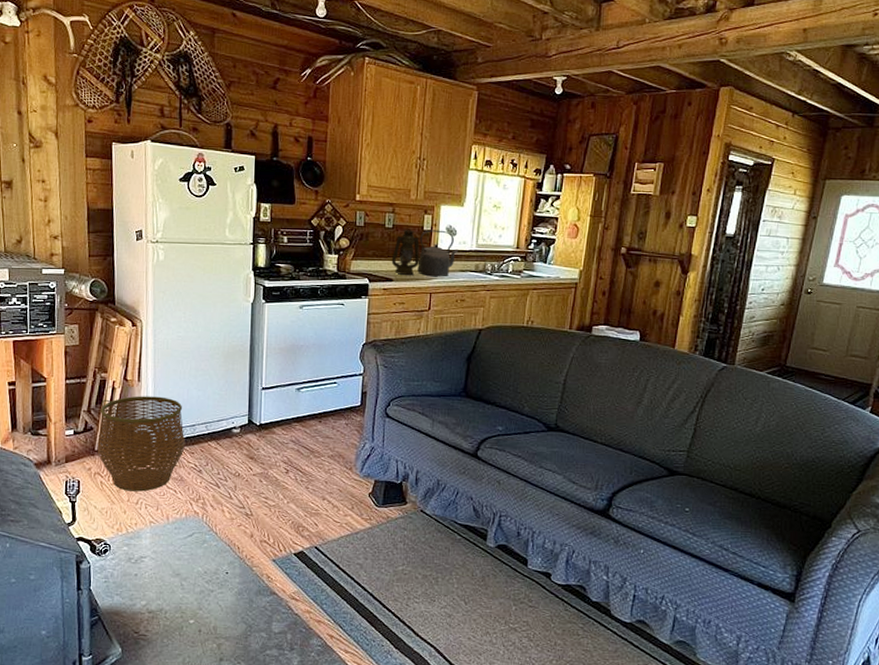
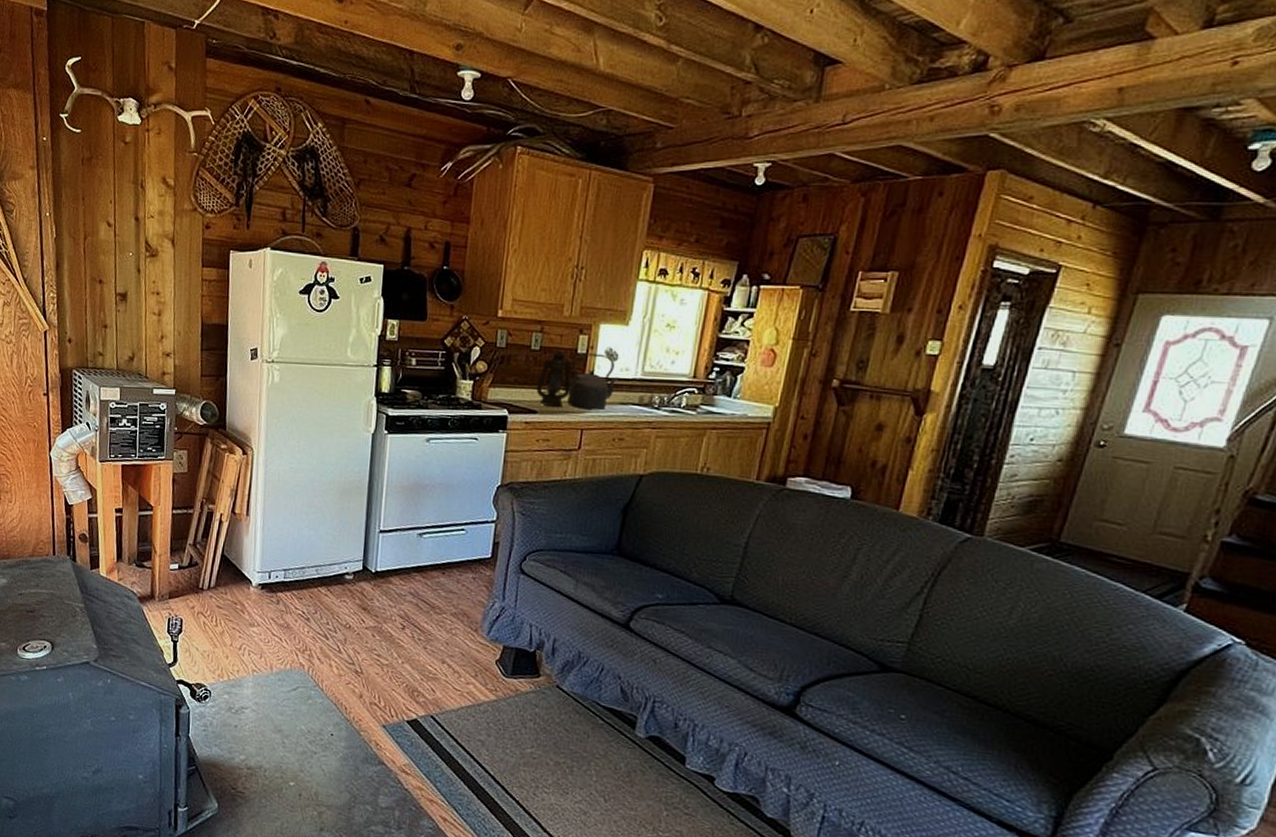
basket: present [97,396,185,492] -> none [201,531,294,637]

